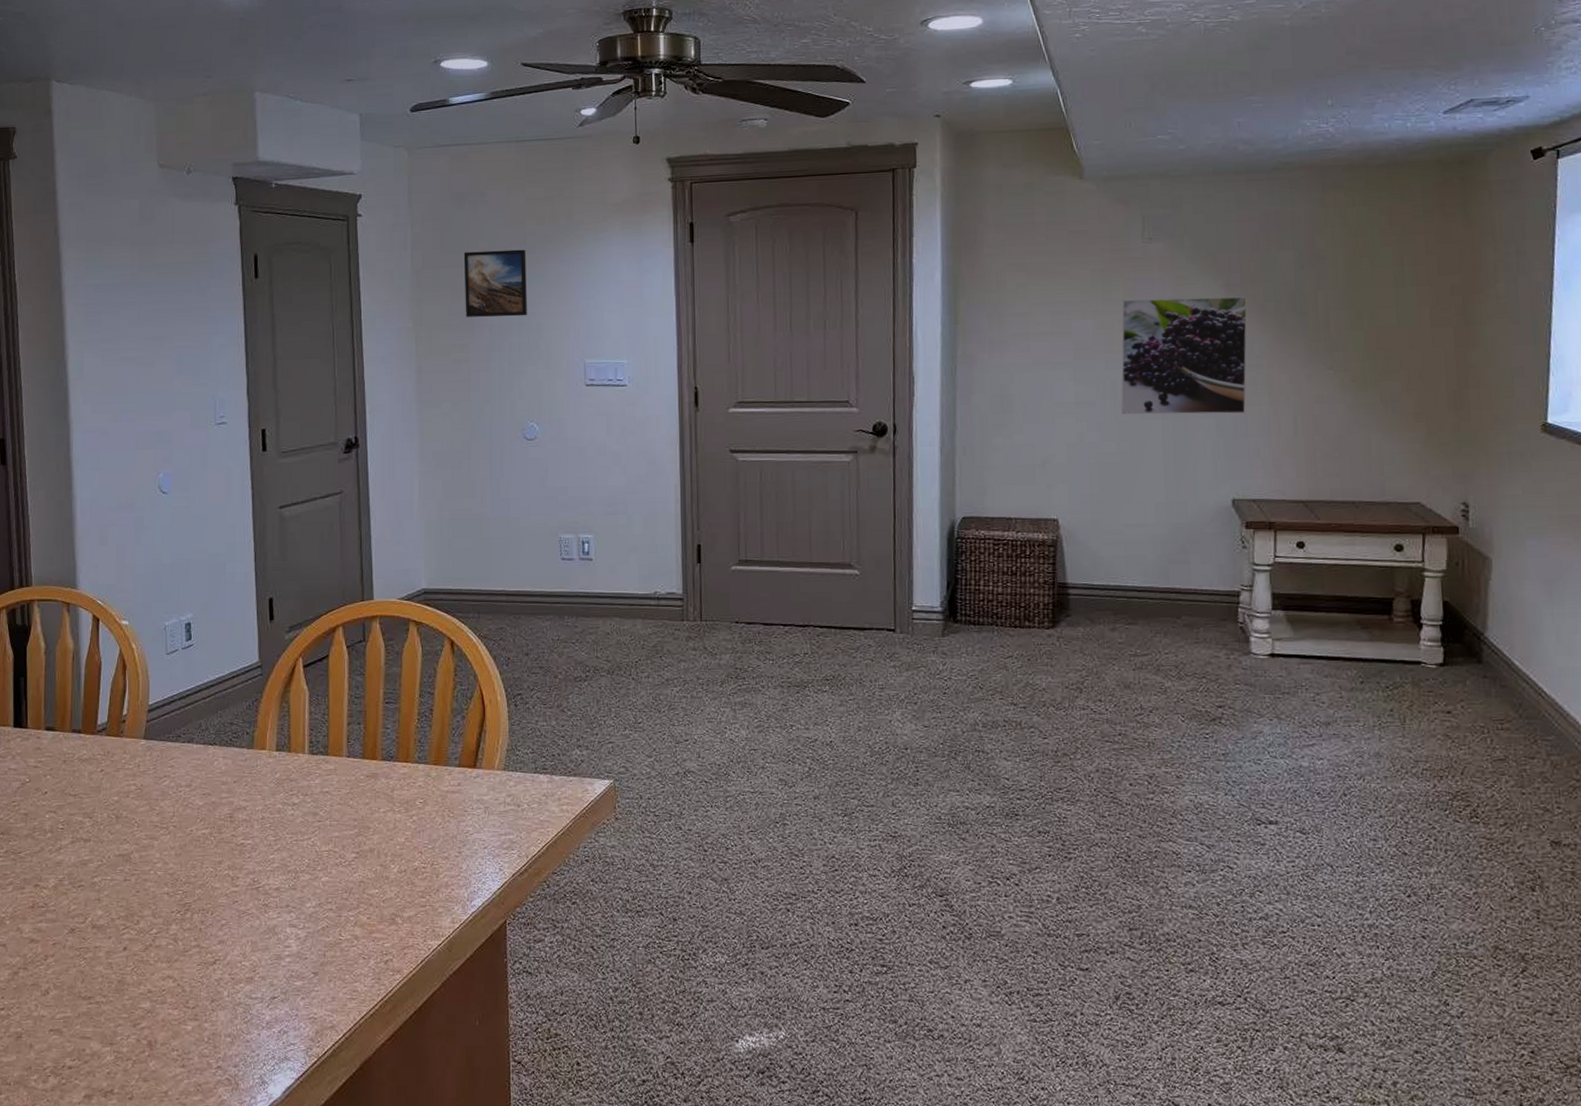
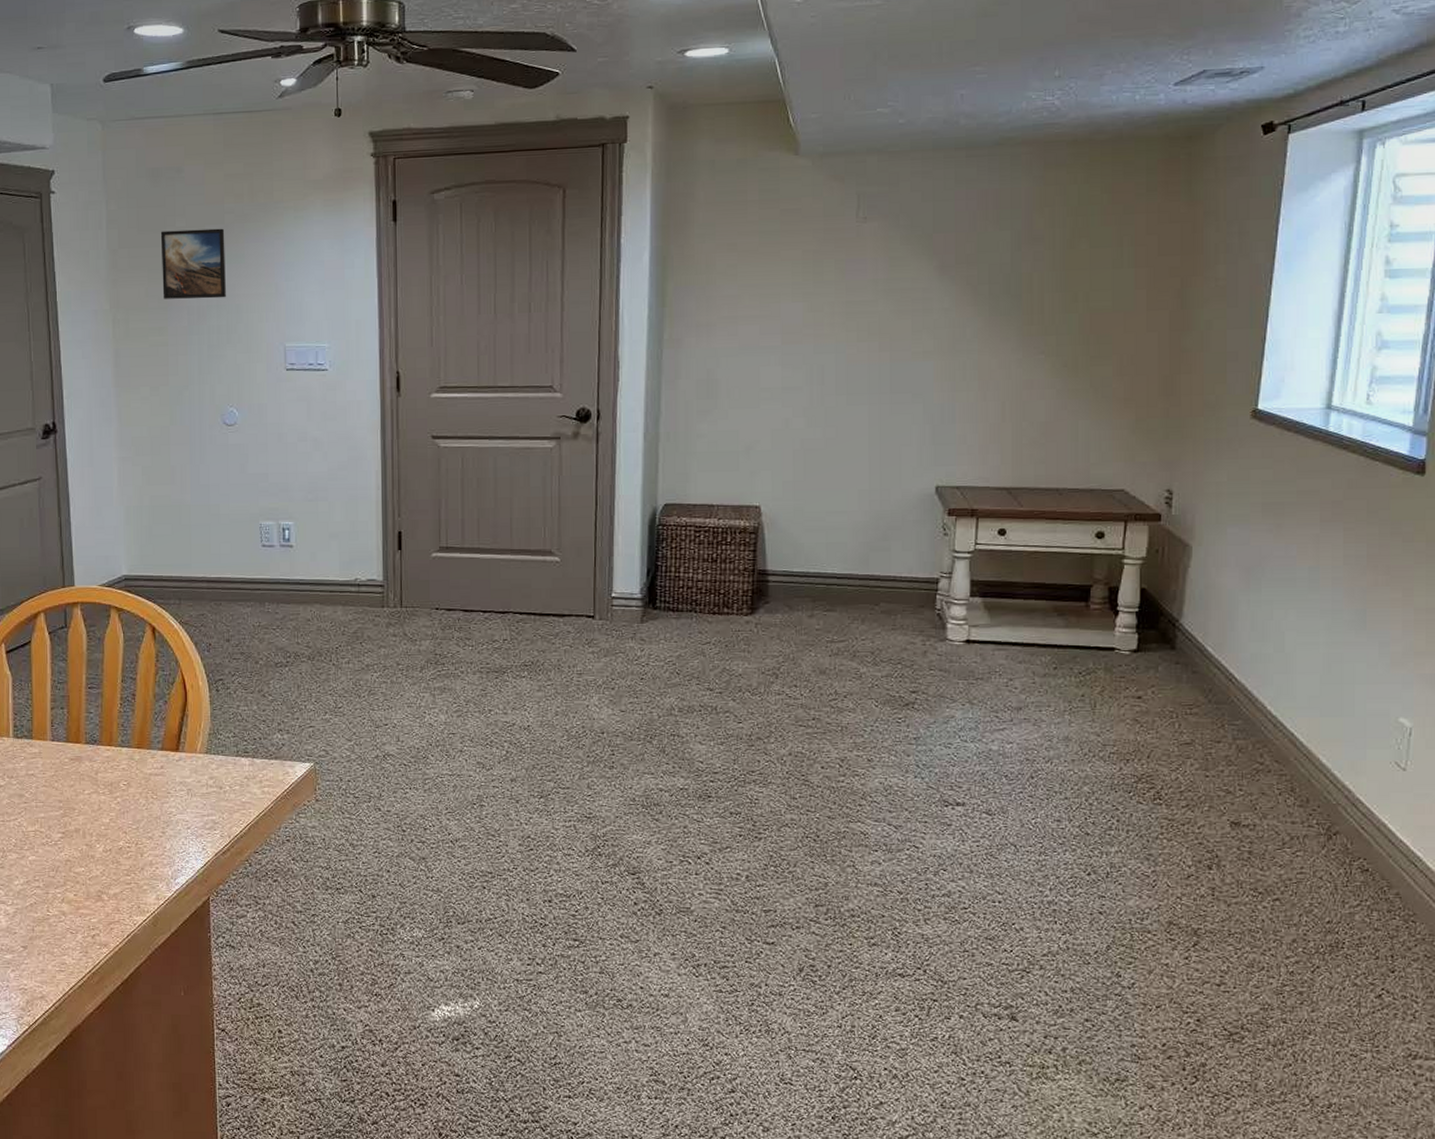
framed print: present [1121,296,1248,415] -> none [829,278,961,400]

